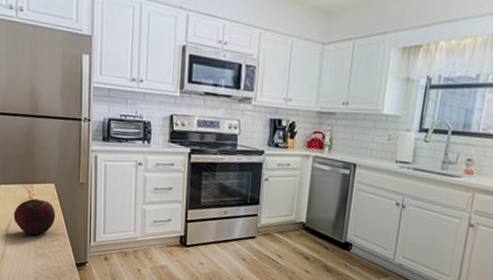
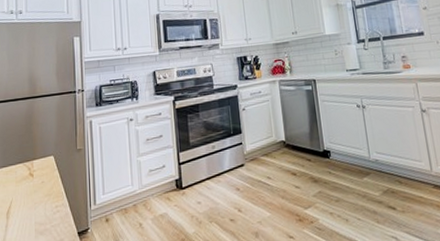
fruit: present [13,198,56,235] -> none [14,173,56,213]

